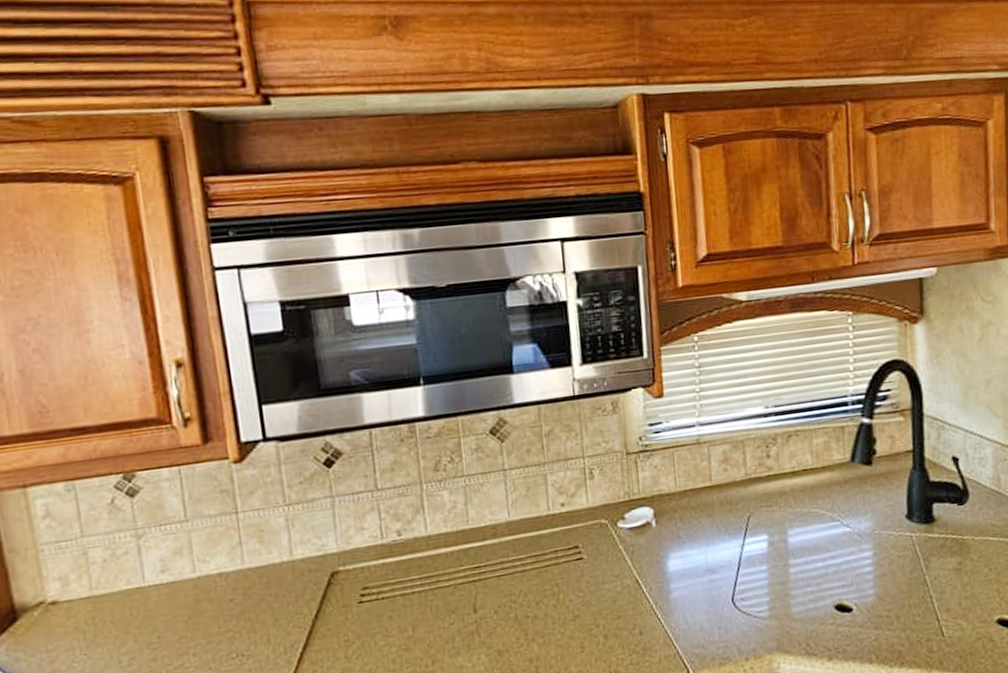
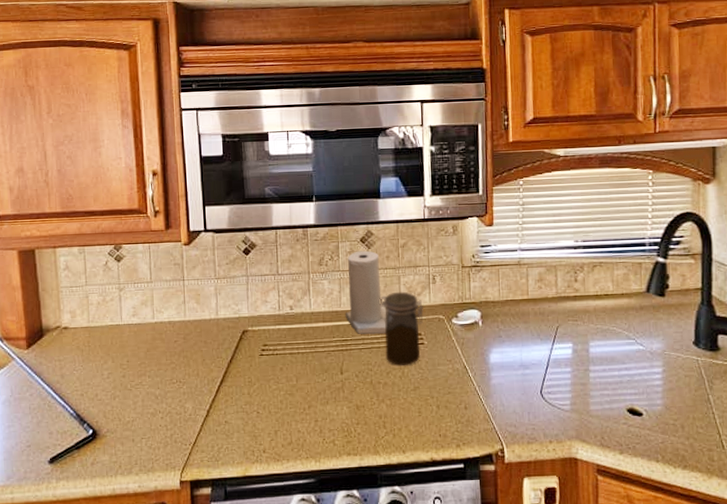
paper towel: none [473,444,533,557] -> present [345,250,387,334]
jar: none [520,493,581,591] -> present [379,291,424,365]

